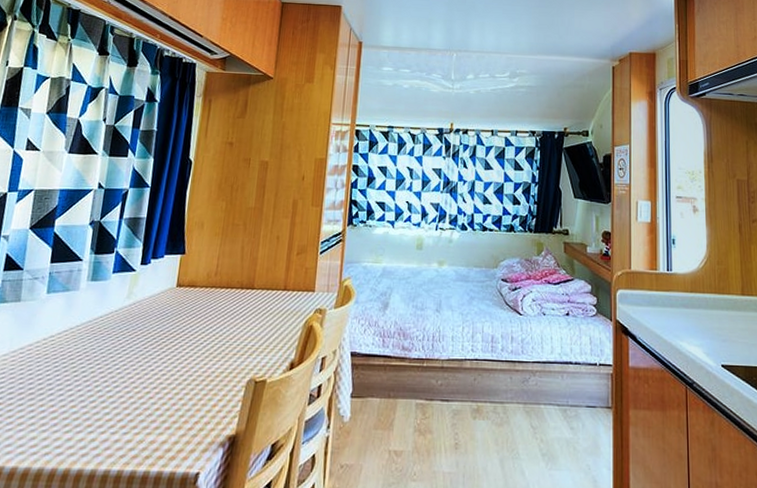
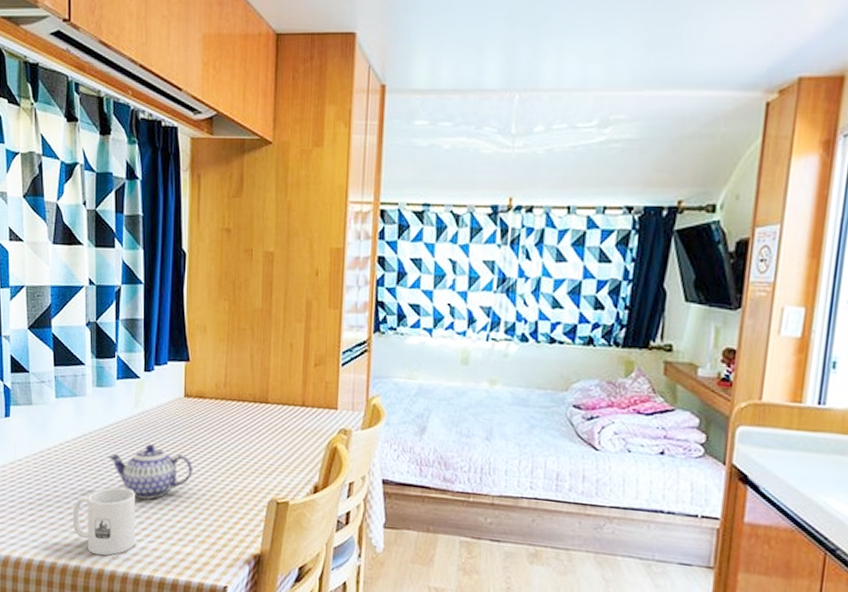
mug: none [43,379,116,454] -> present [72,487,136,556]
teapot: none [92,333,177,389] -> present [108,444,192,500]

